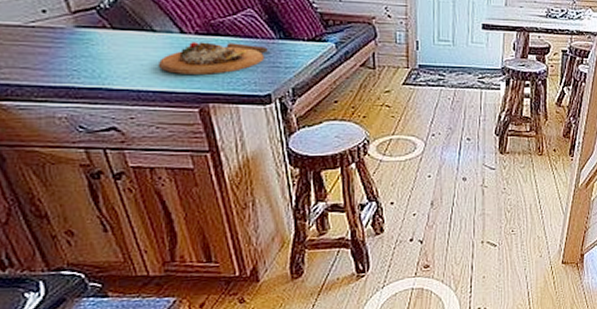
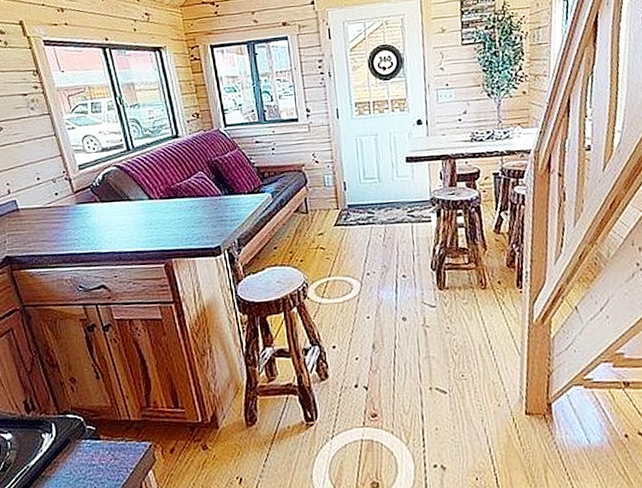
cutting board: present [157,42,268,74] -> none [133,202,216,235]

